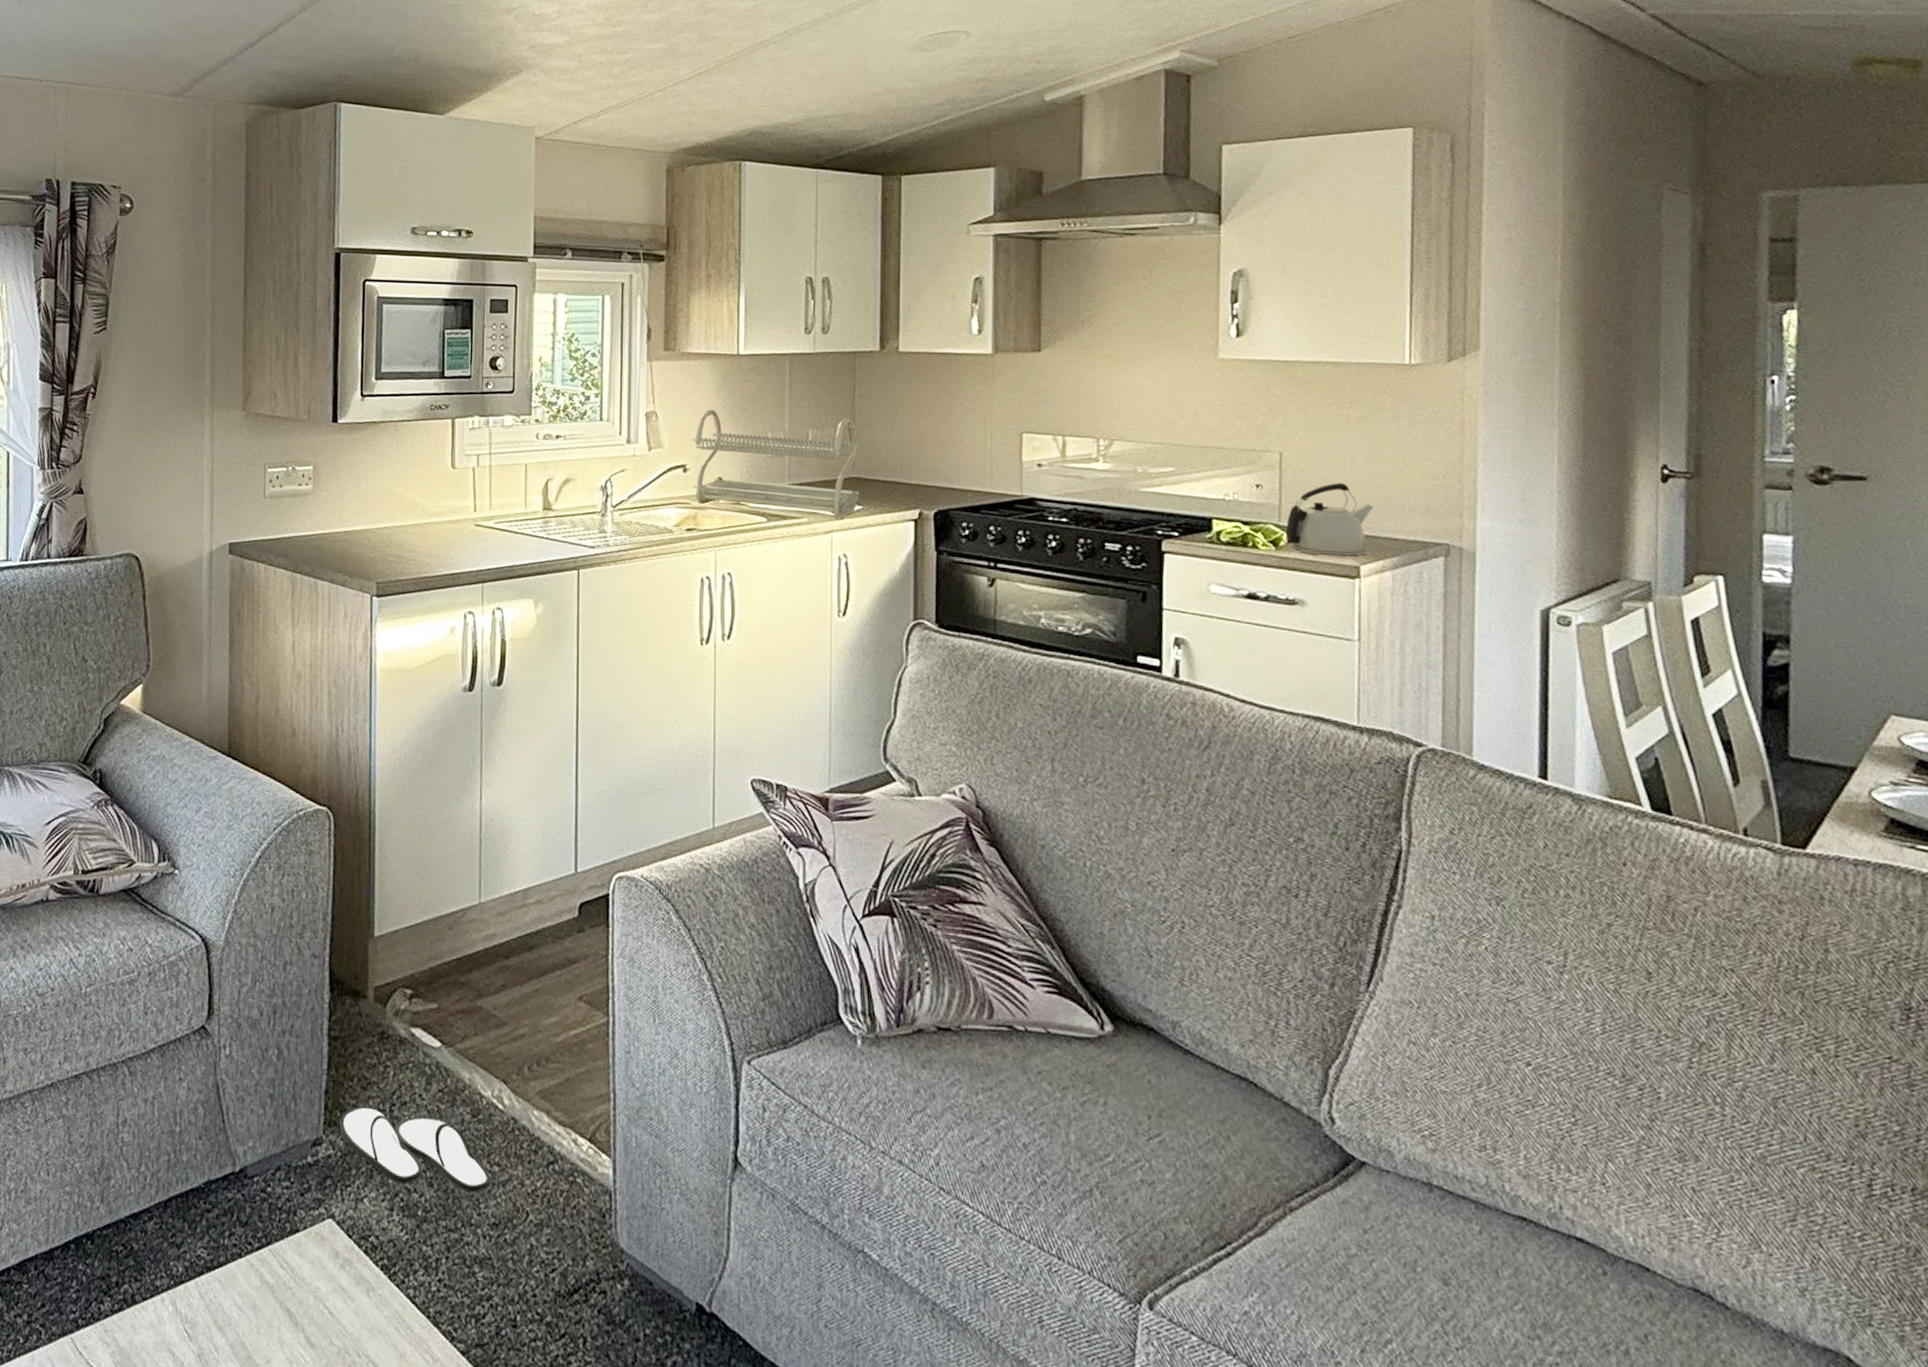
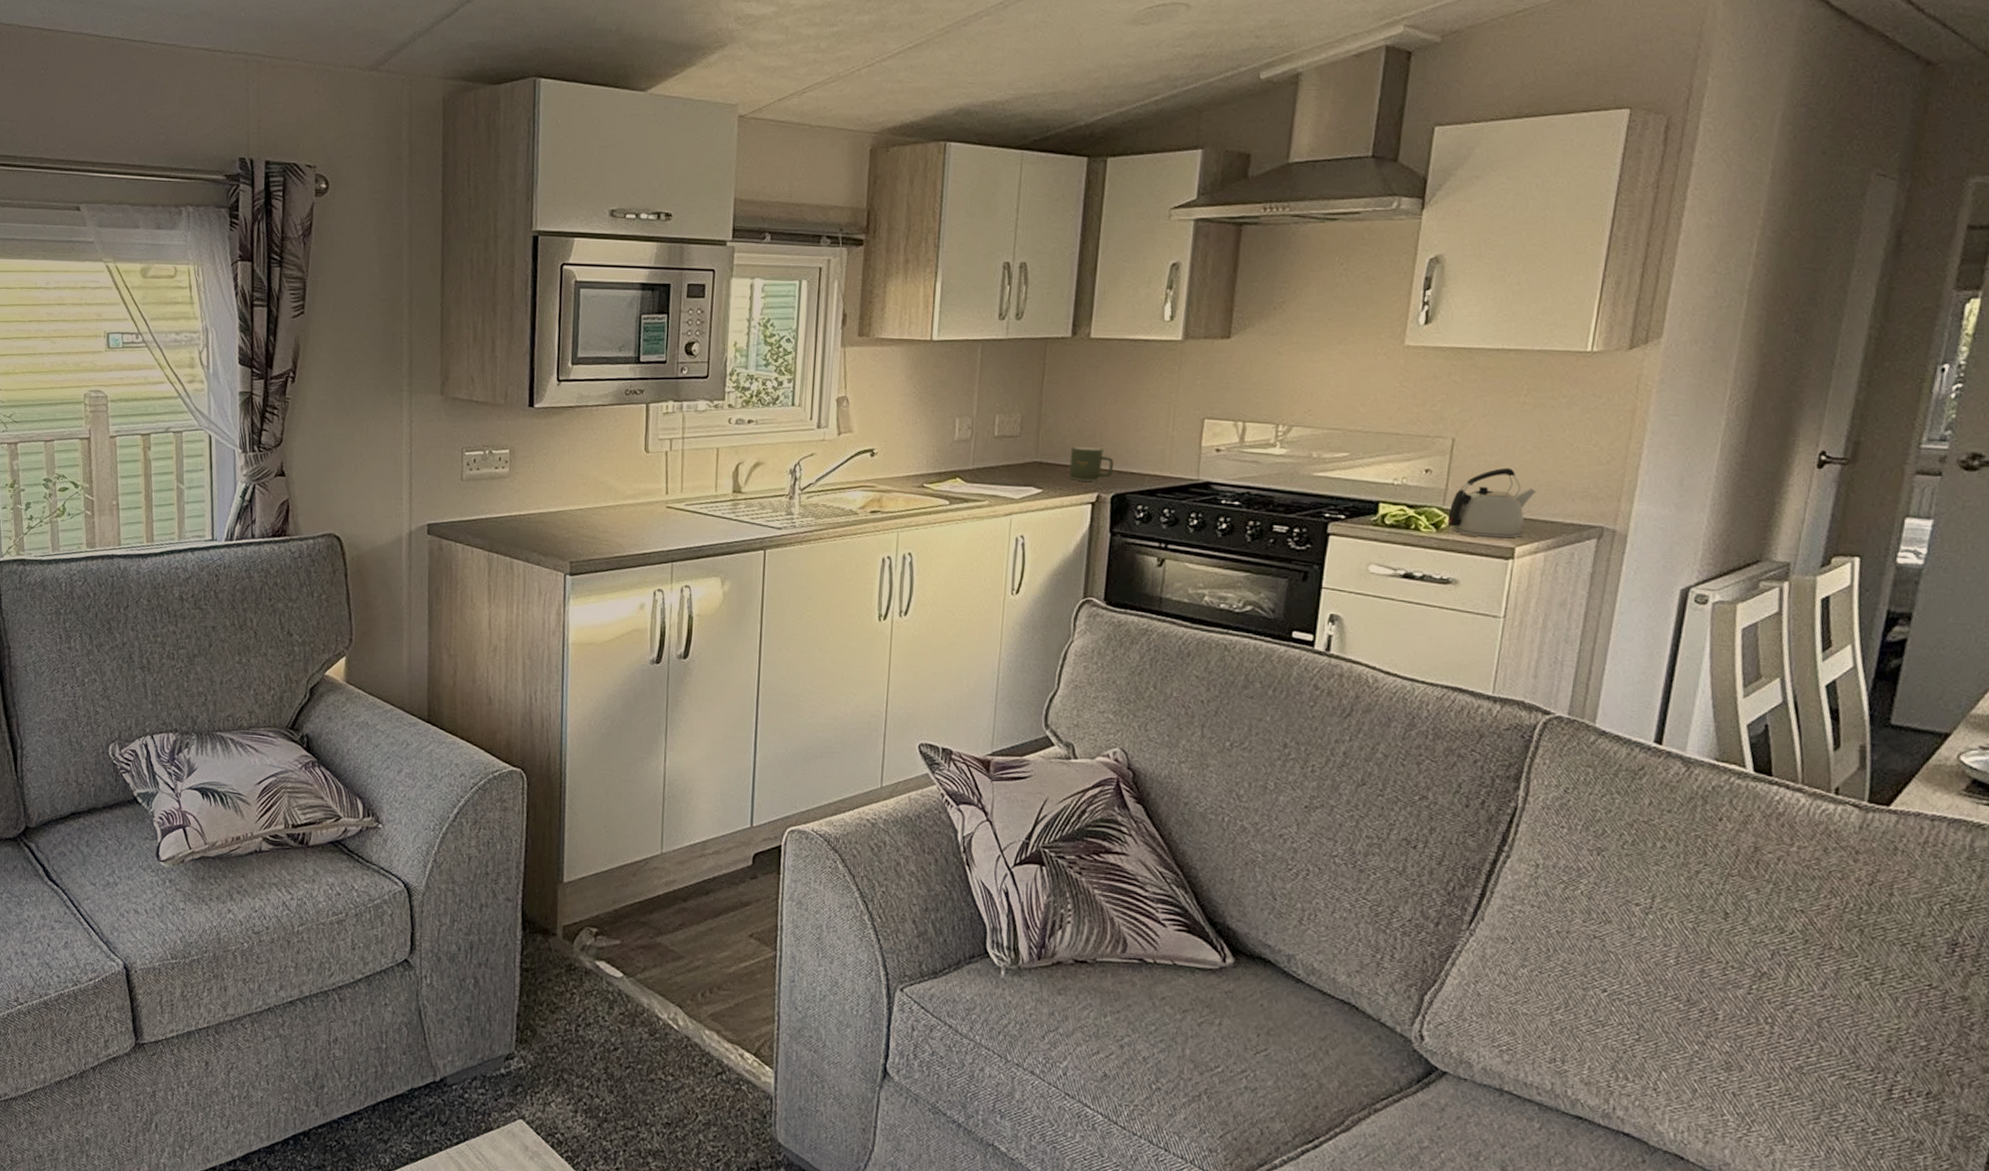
slippers: present [339,1106,491,1193] -> none [530,1027,665,1098]
dish rack: present [692,409,860,519] -> none [880,394,1045,502]
mug: none [888,461,933,498] -> present [1069,446,1114,482]

